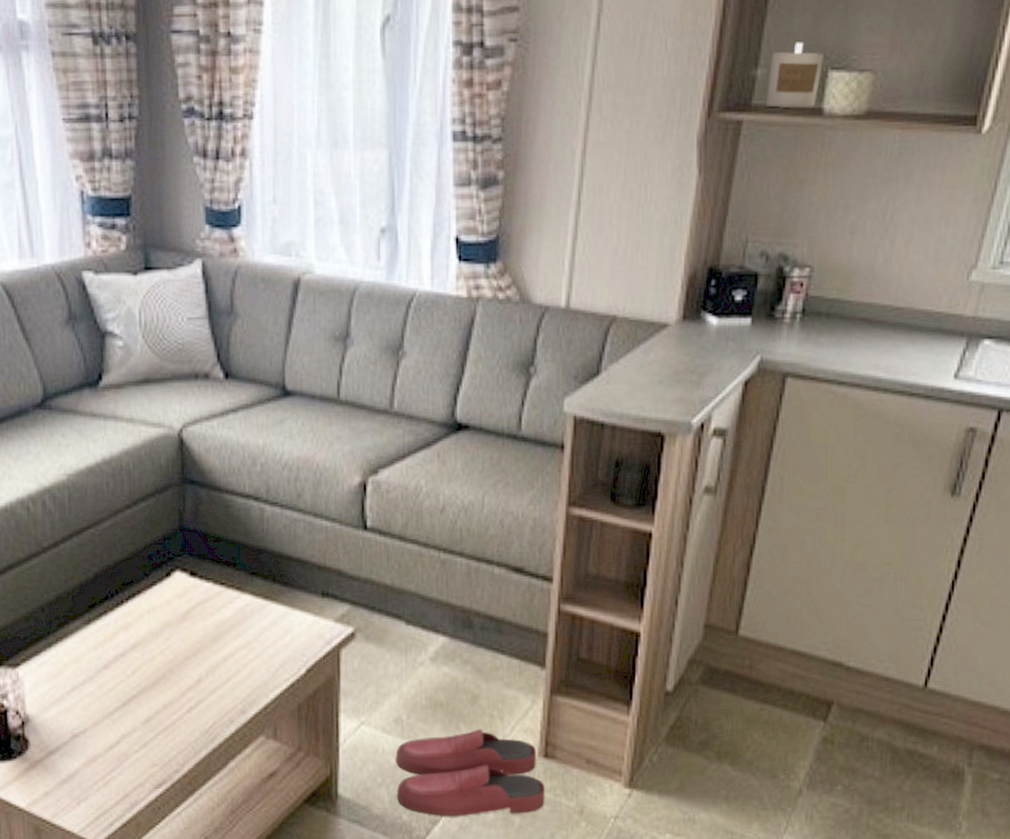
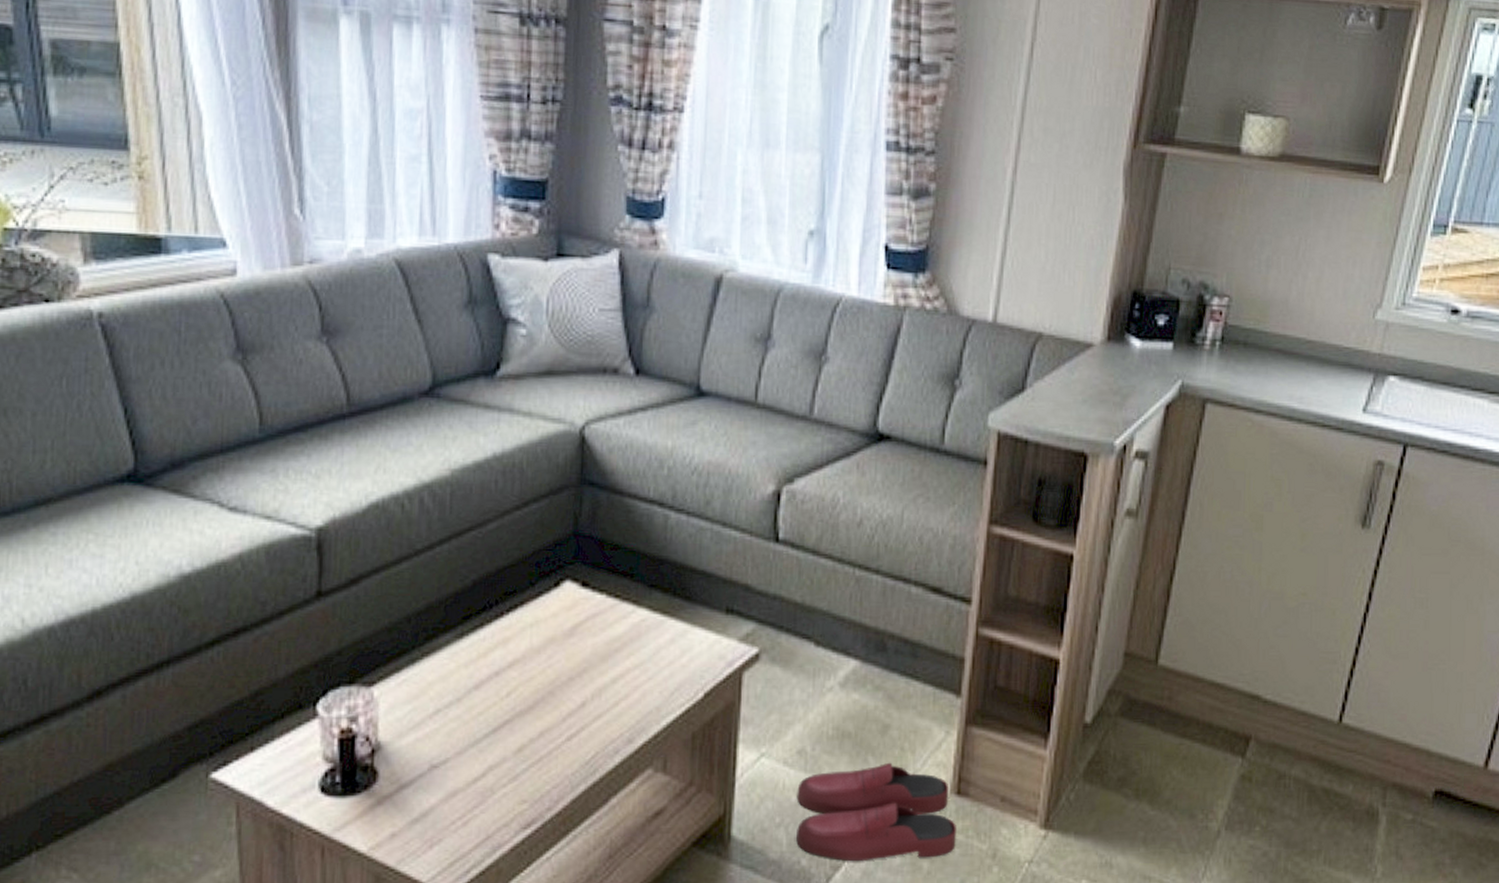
candle: present [765,42,825,109] -> none [1187,84,1242,147]

